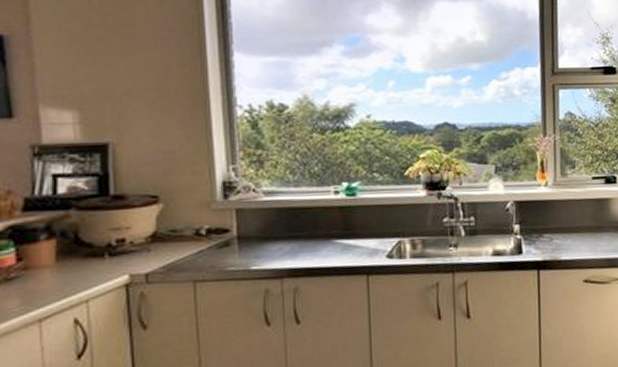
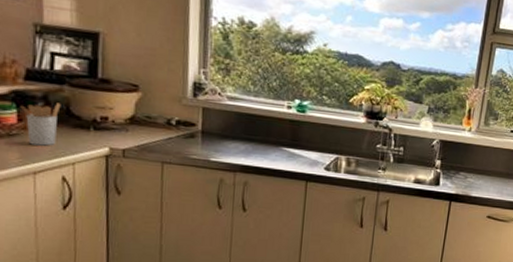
utensil holder: none [18,231,68,287] -> present [20,103,61,146]

